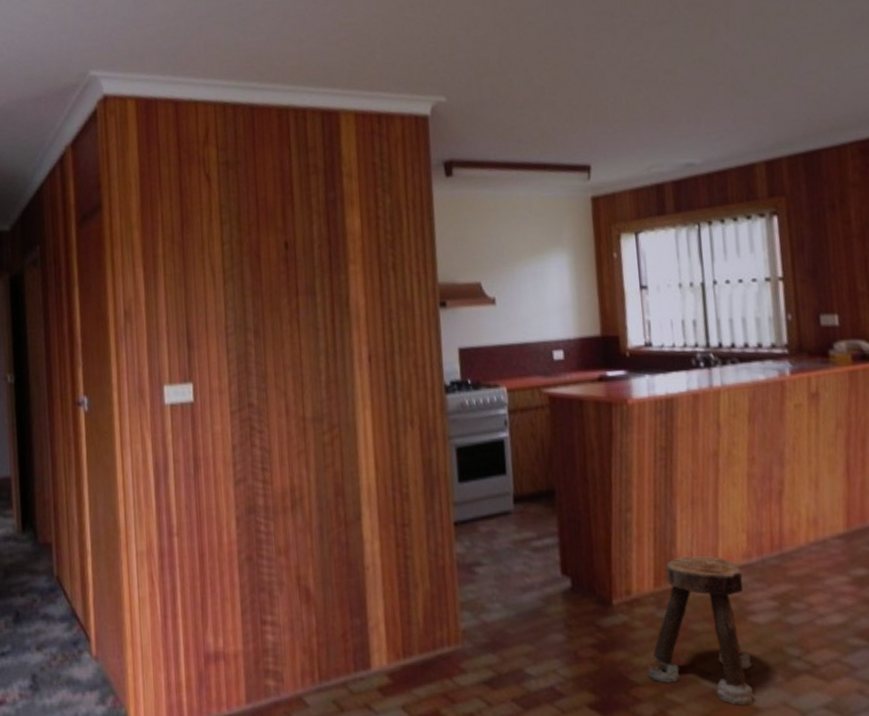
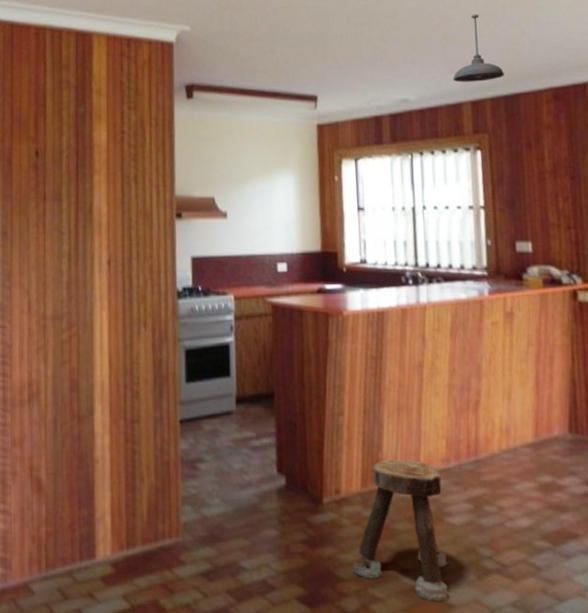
pendant light: none [743,62,804,141] -> present [453,14,505,82]

